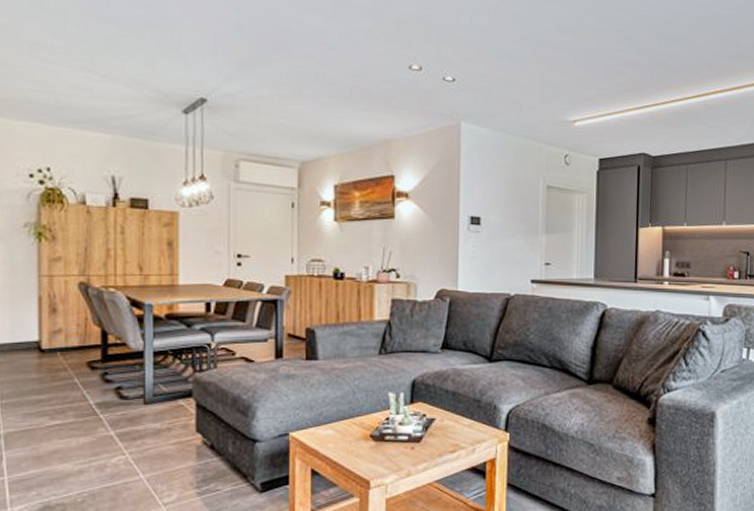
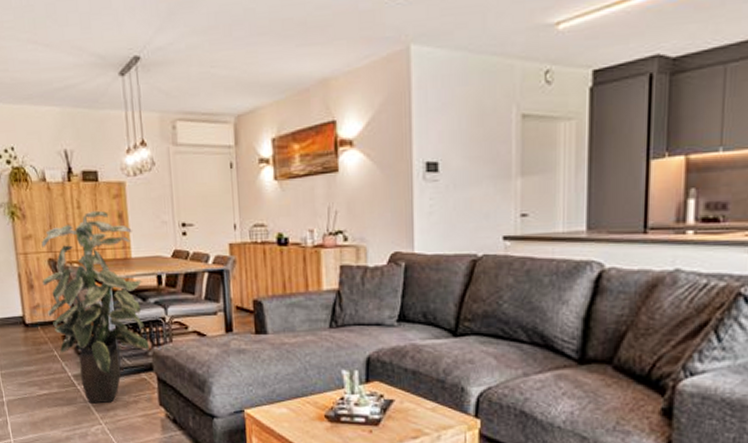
indoor plant: none [68,237,190,433] -> present [41,210,149,404]

